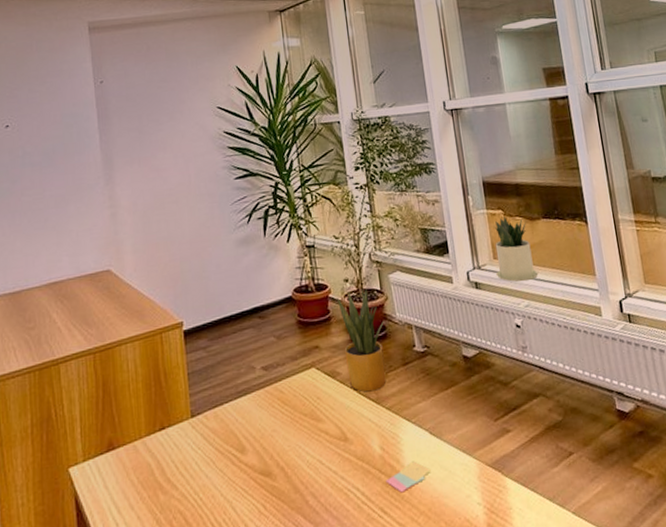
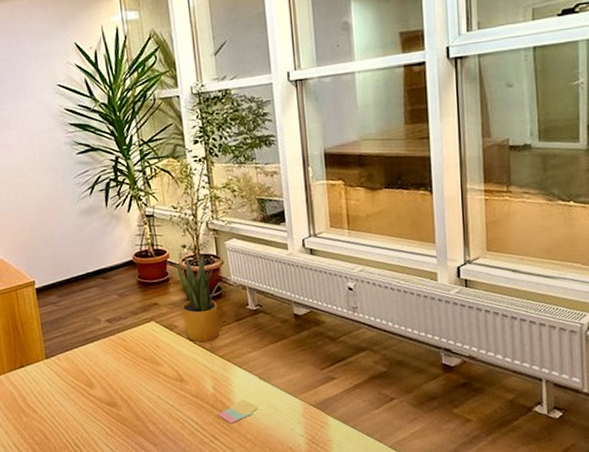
planter: present [493,217,539,283] -> none [332,187,376,249]

